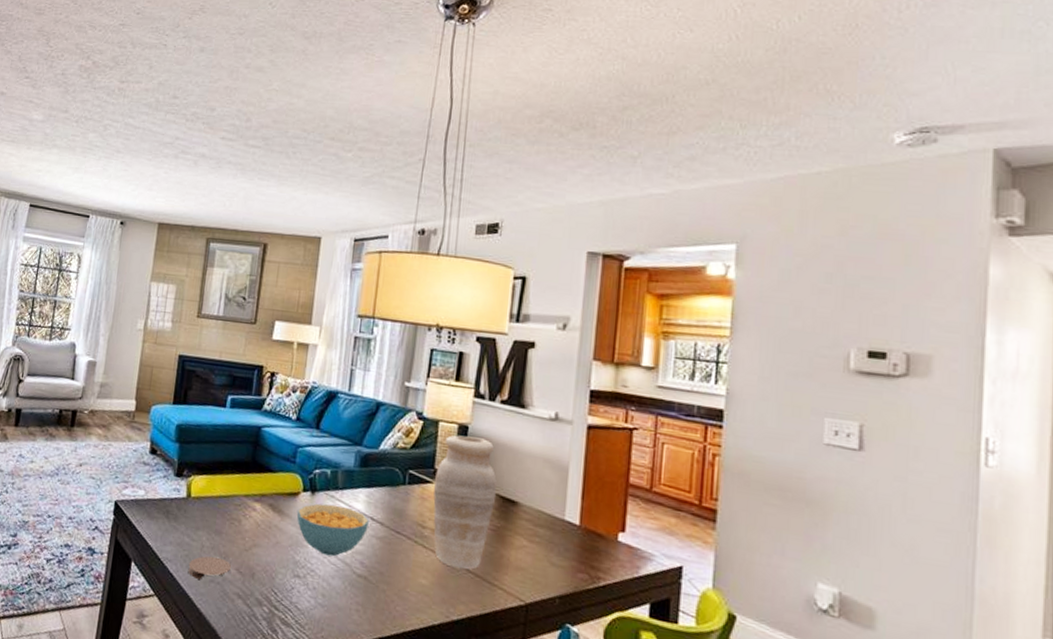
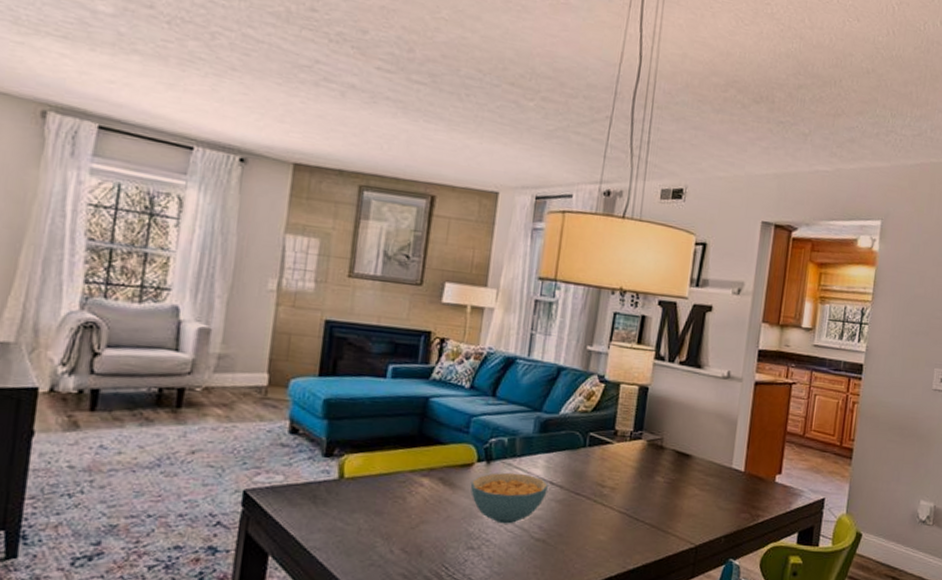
coaster: present [188,556,232,579] -> none [341,538,396,565]
vase: present [433,435,497,570] -> none [612,396,673,522]

